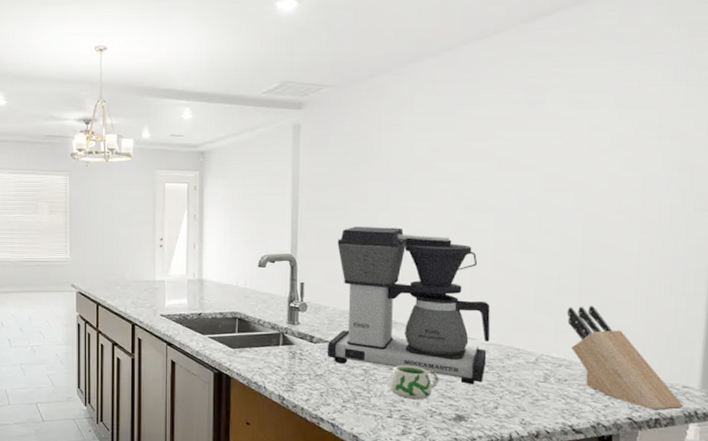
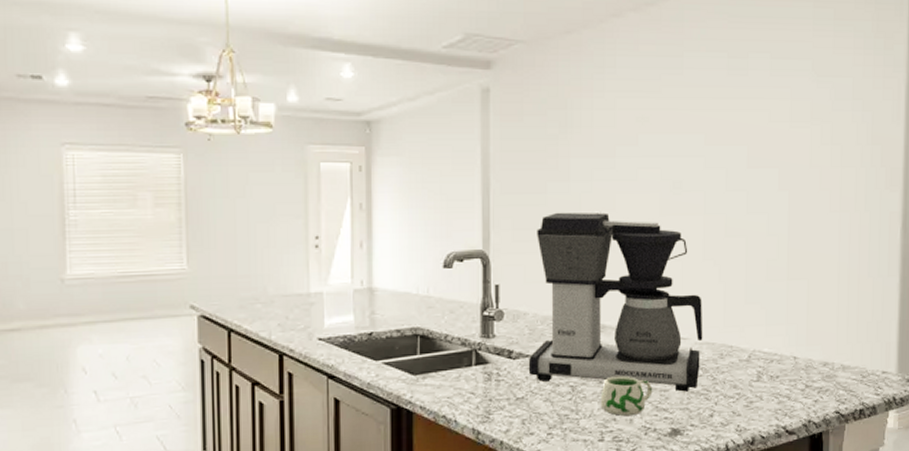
knife block: present [566,305,683,410] -> none [776,291,883,400]

